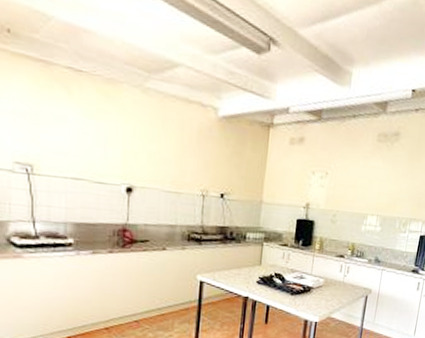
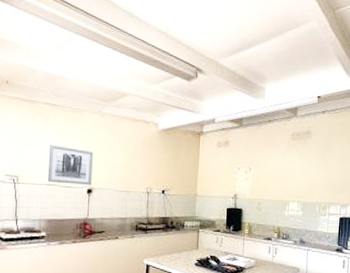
wall art: none [72,126,135,182] -> present [47,145,94,185]

